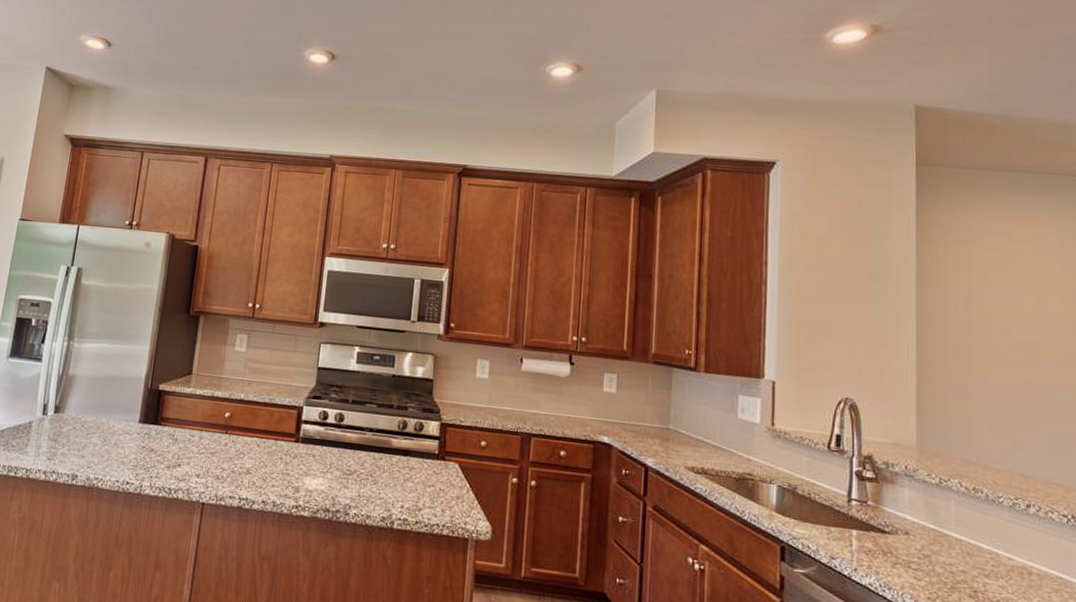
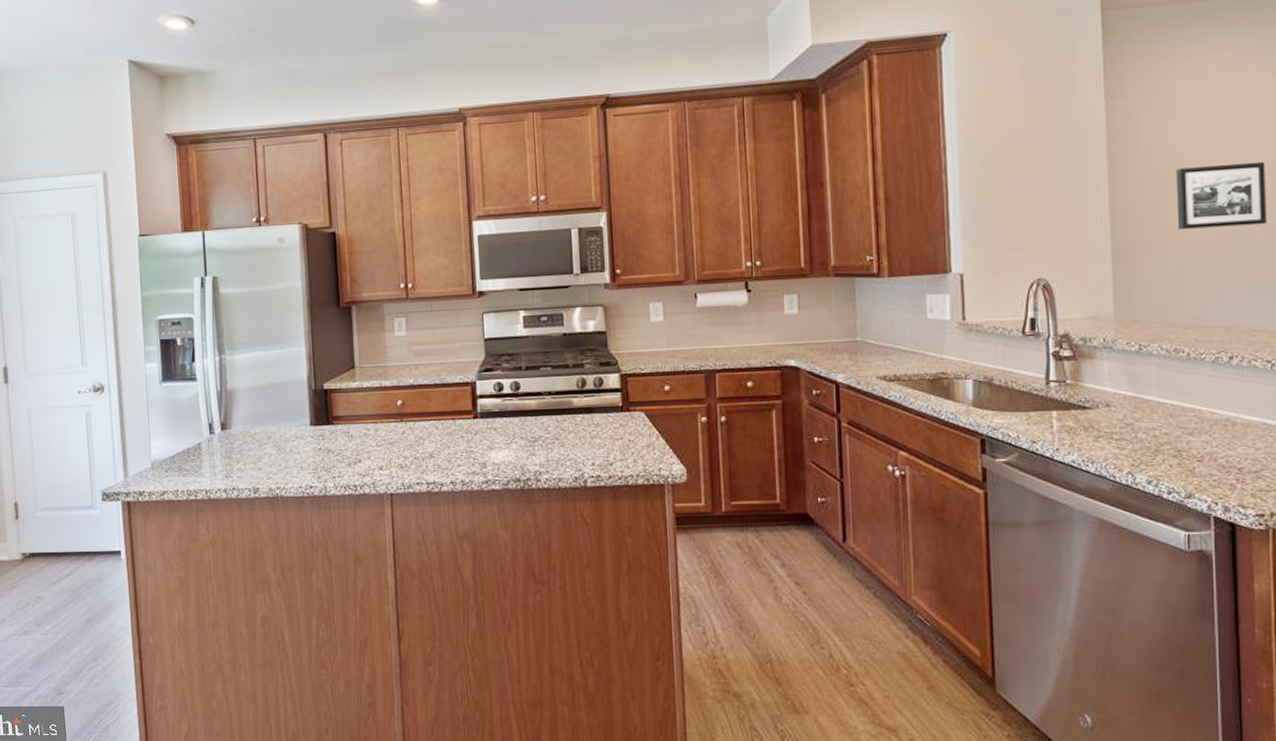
picture frame: none [979,316,1064,383] -> present [1176,161,1266,230]

